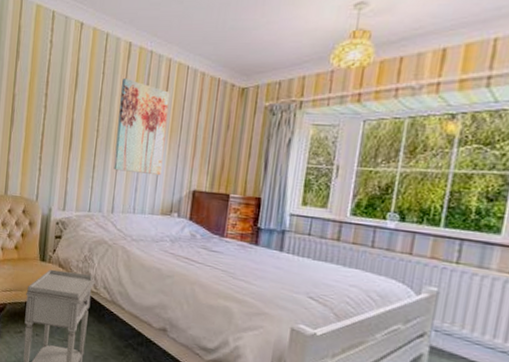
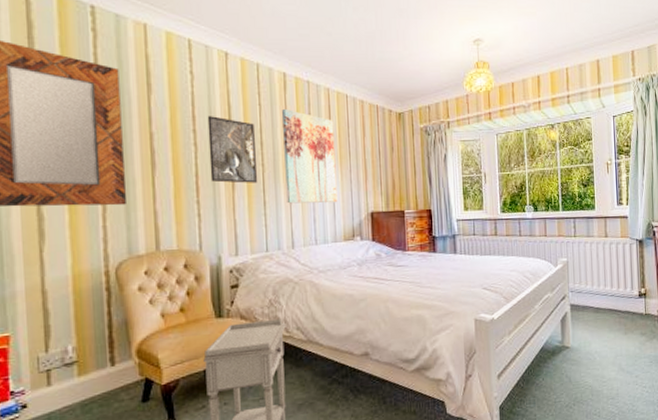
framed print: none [53,82,96,147] -> present [207,116,258,183]

